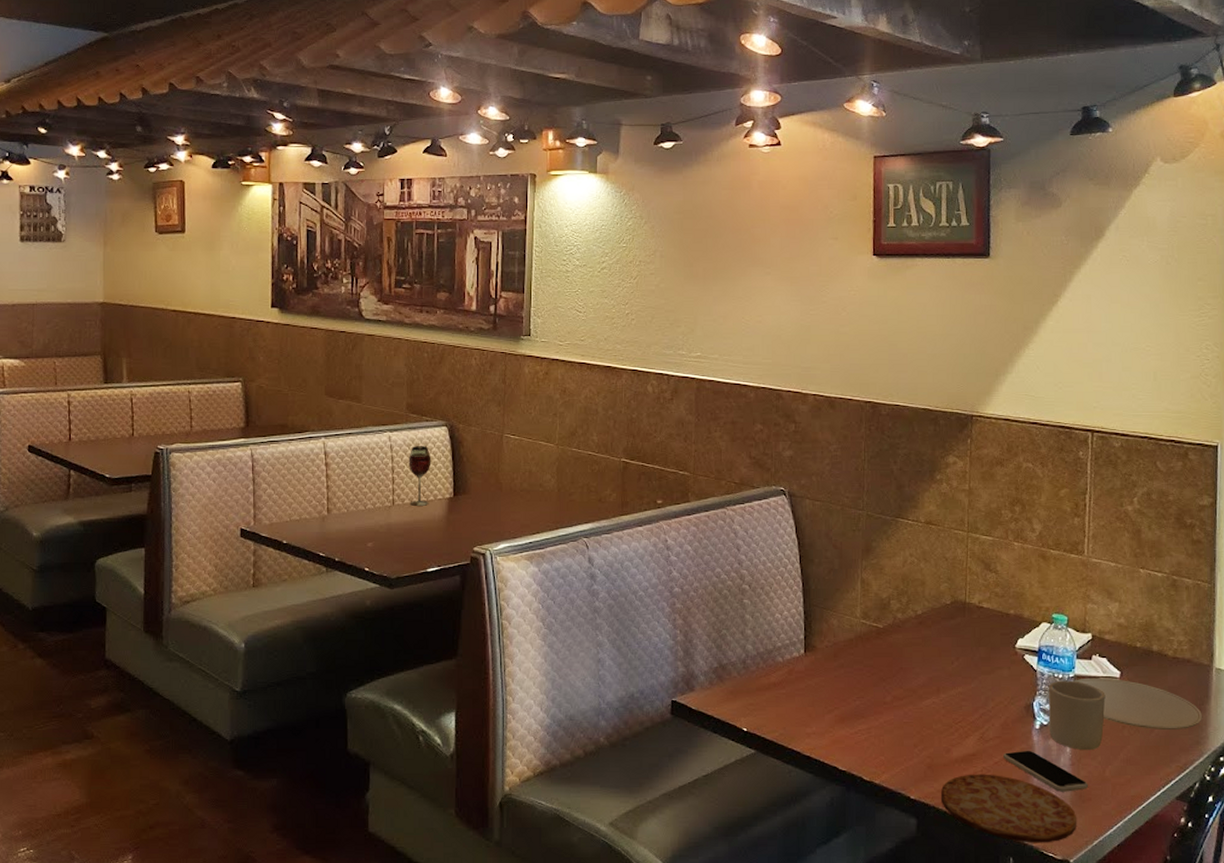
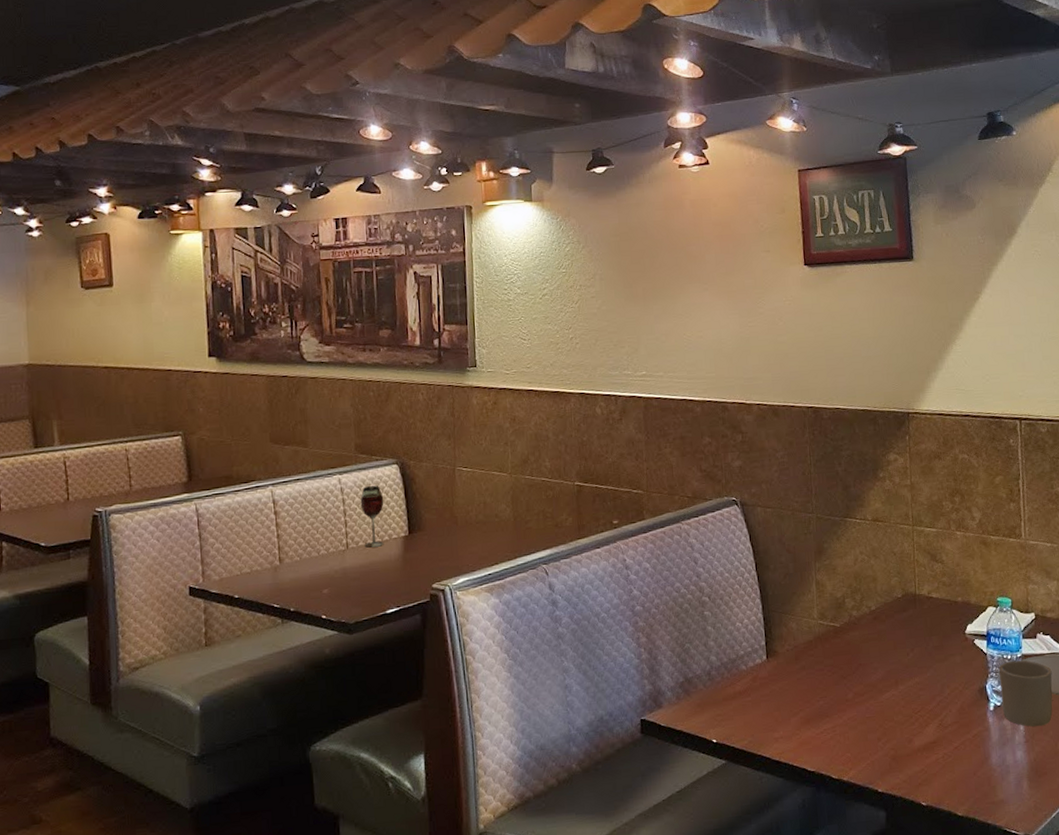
pizza: present [940,774,1077,843] -> none [906,759,1035,823]
smartphone: present [1003,750,1089,792] -> none [962,731,1044,770]

